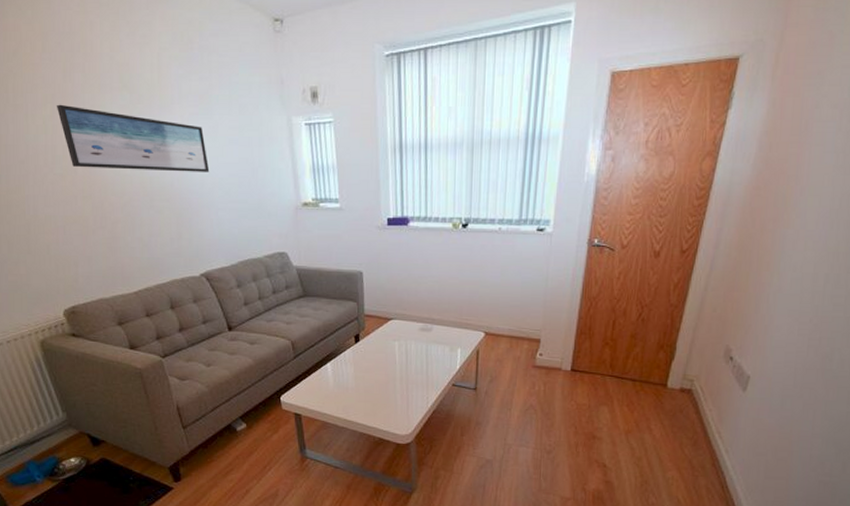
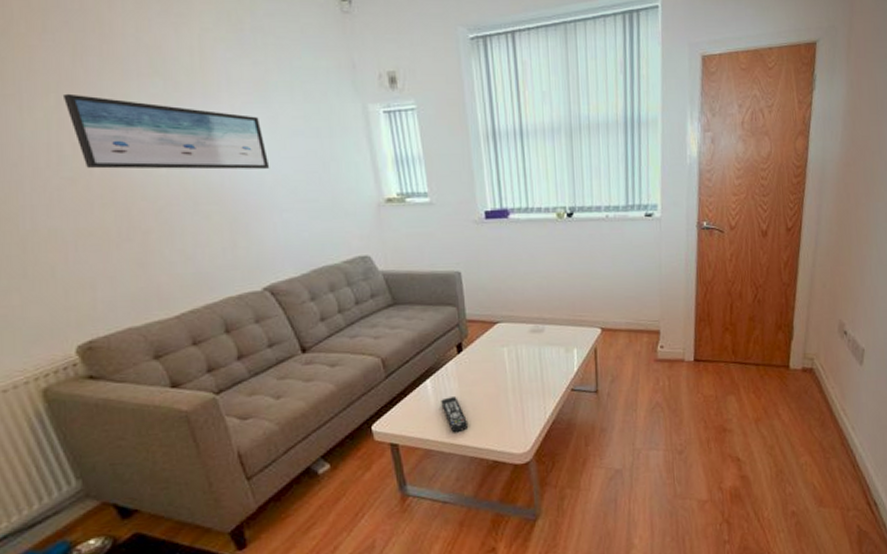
remote control: none [338,380,360,411] -> present [441,397,469,433]

